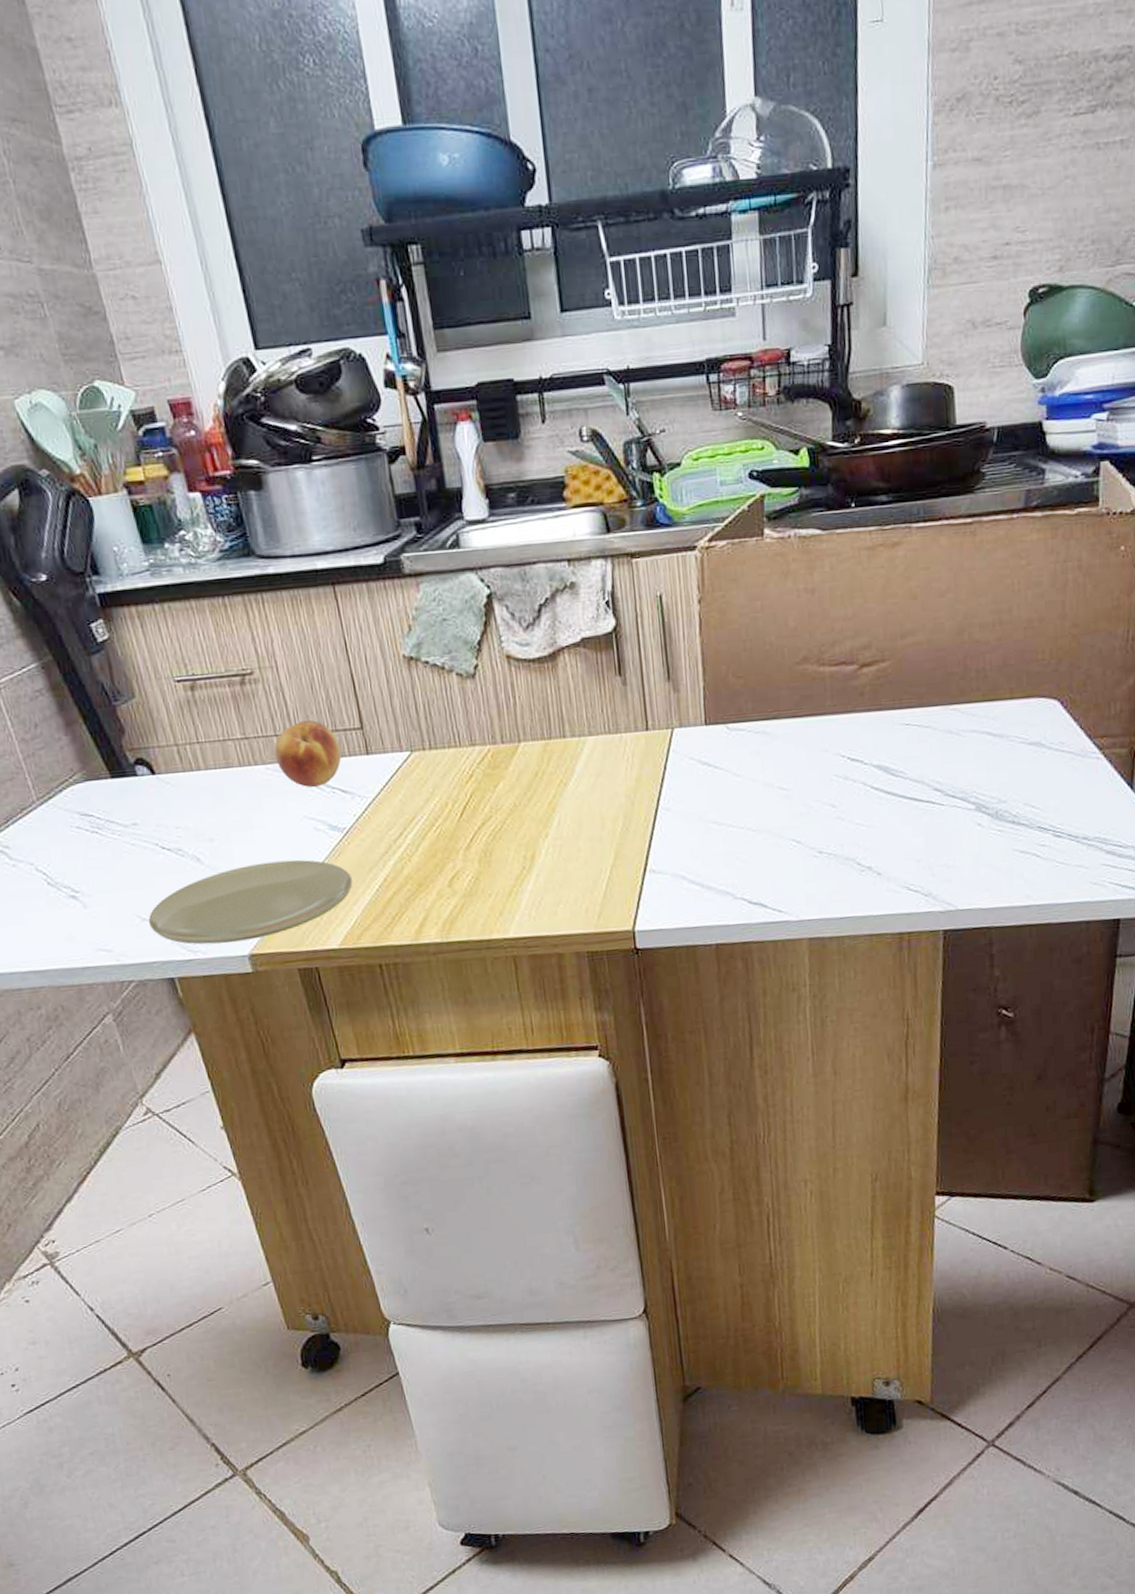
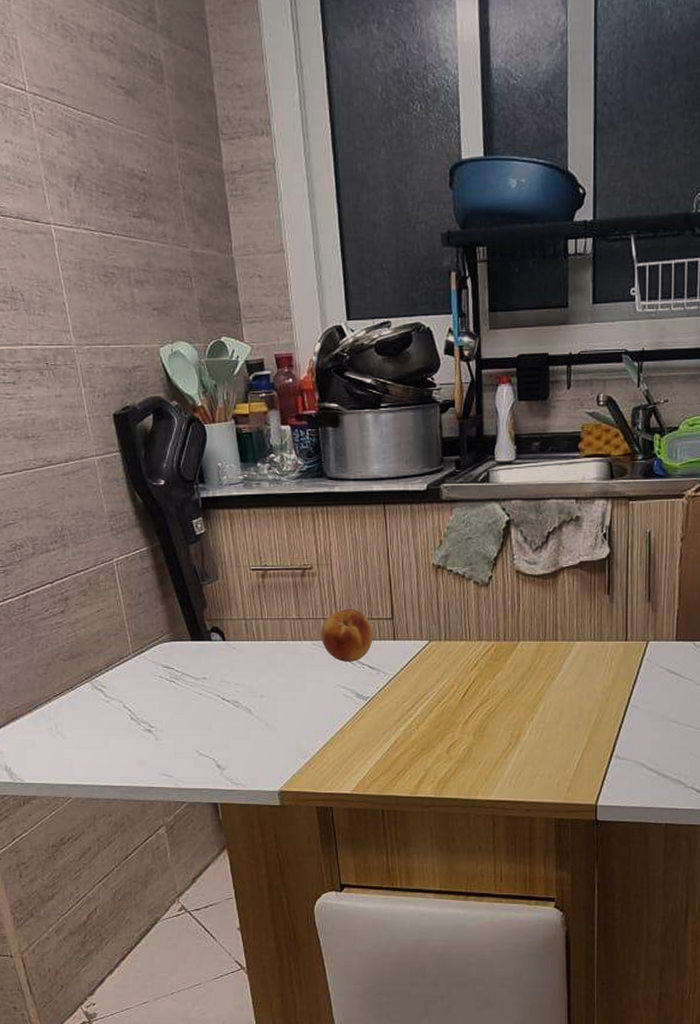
plate: present [148,859,353,945] -> none [204,718,370,780]

